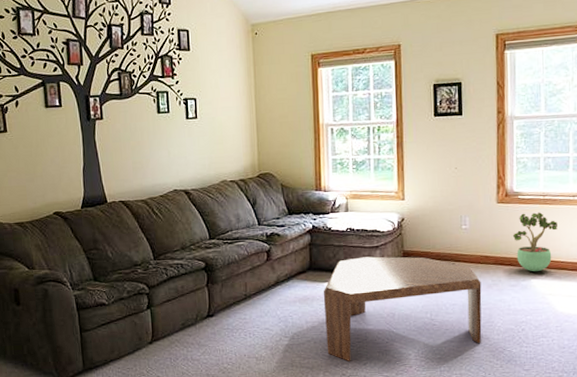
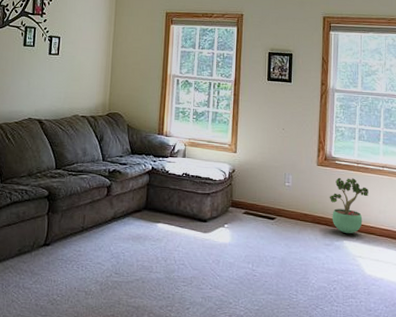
coffee table: present [323,256,482,361] -> none [154,202,300,304]

